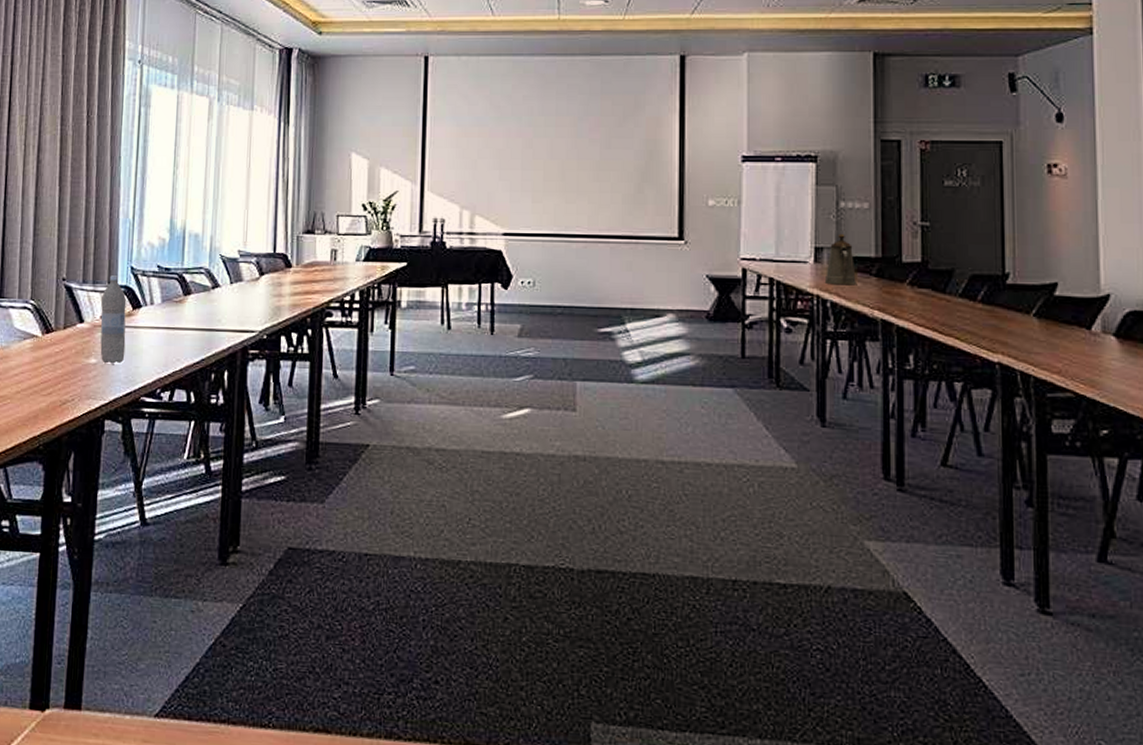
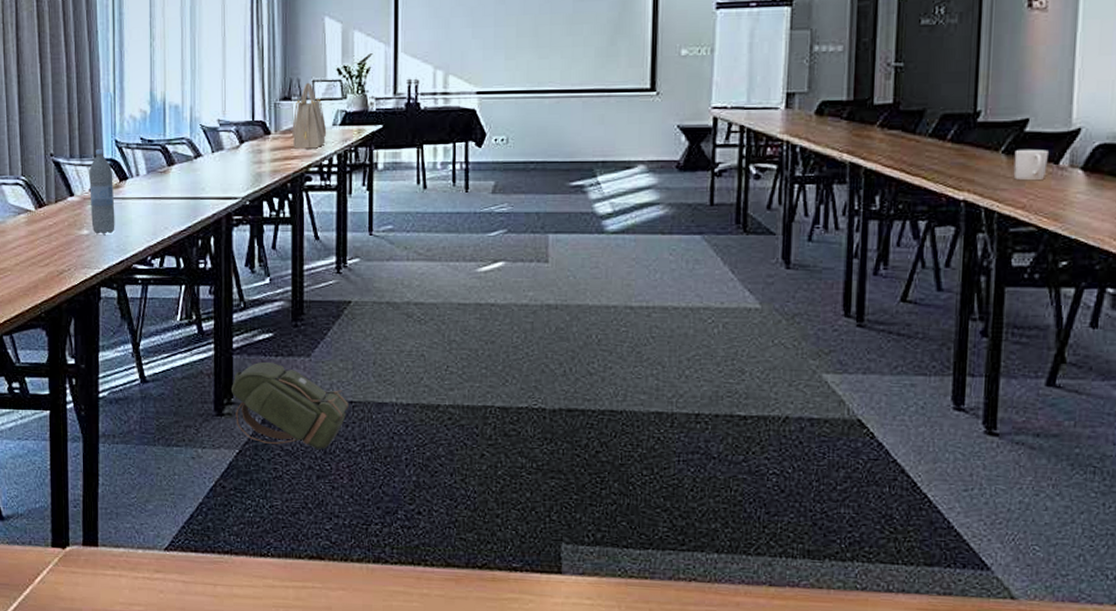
backpack: none [237,507,363,606] -> present [230,362,349,449]
handbag: none [314,216,350,284] -> present [292,82,327,149]
coffee pot: present [824,233,856,285] -> none [794,78,827,130]
mug: none [1046,313,1080,346] -> present [1013,149,1048,181]

